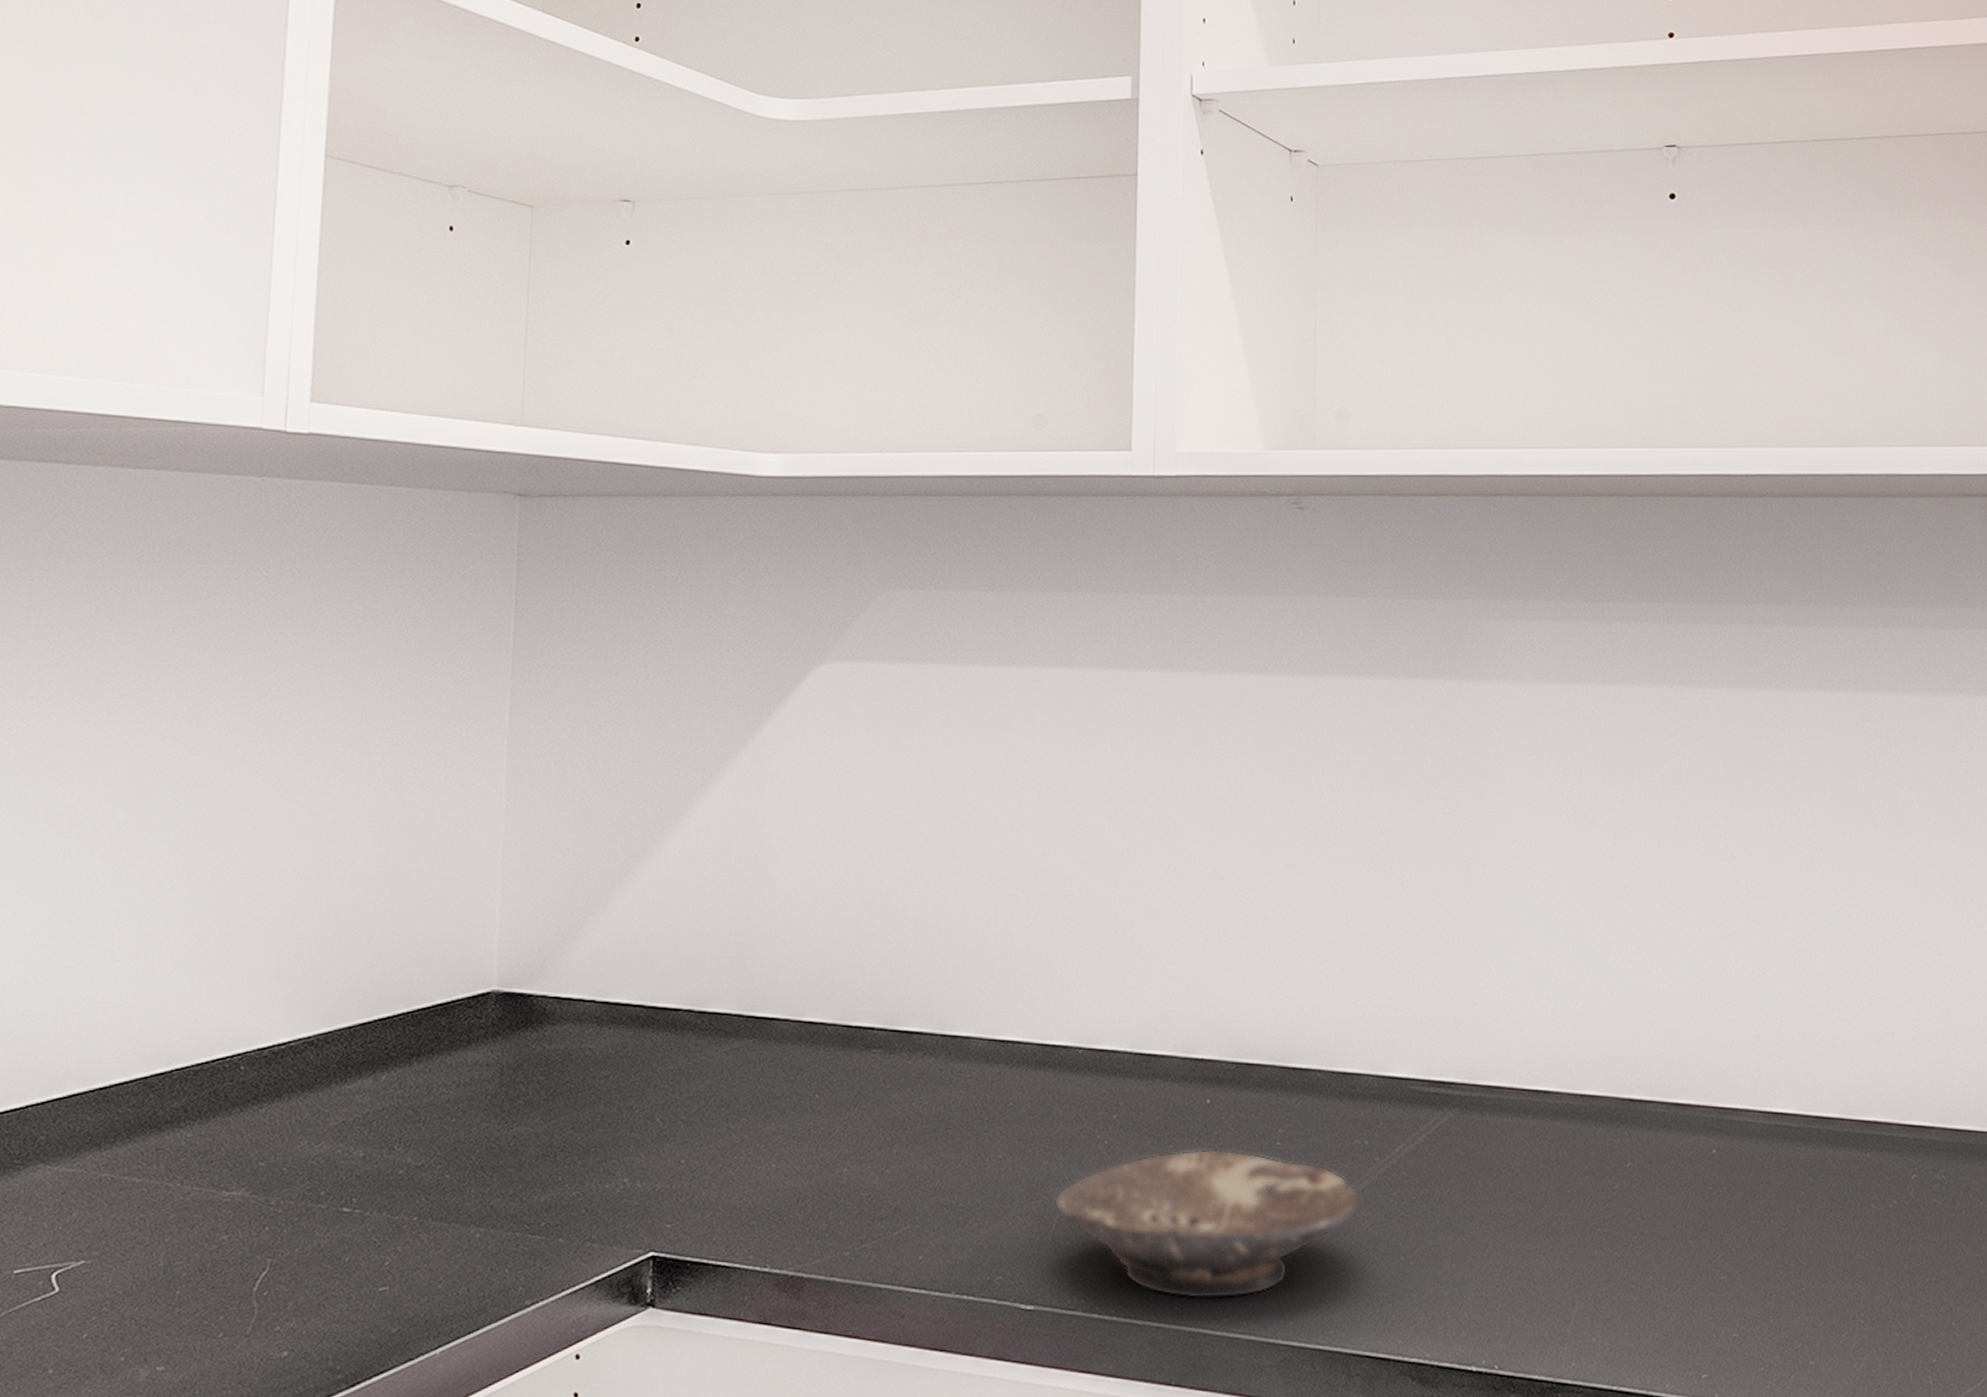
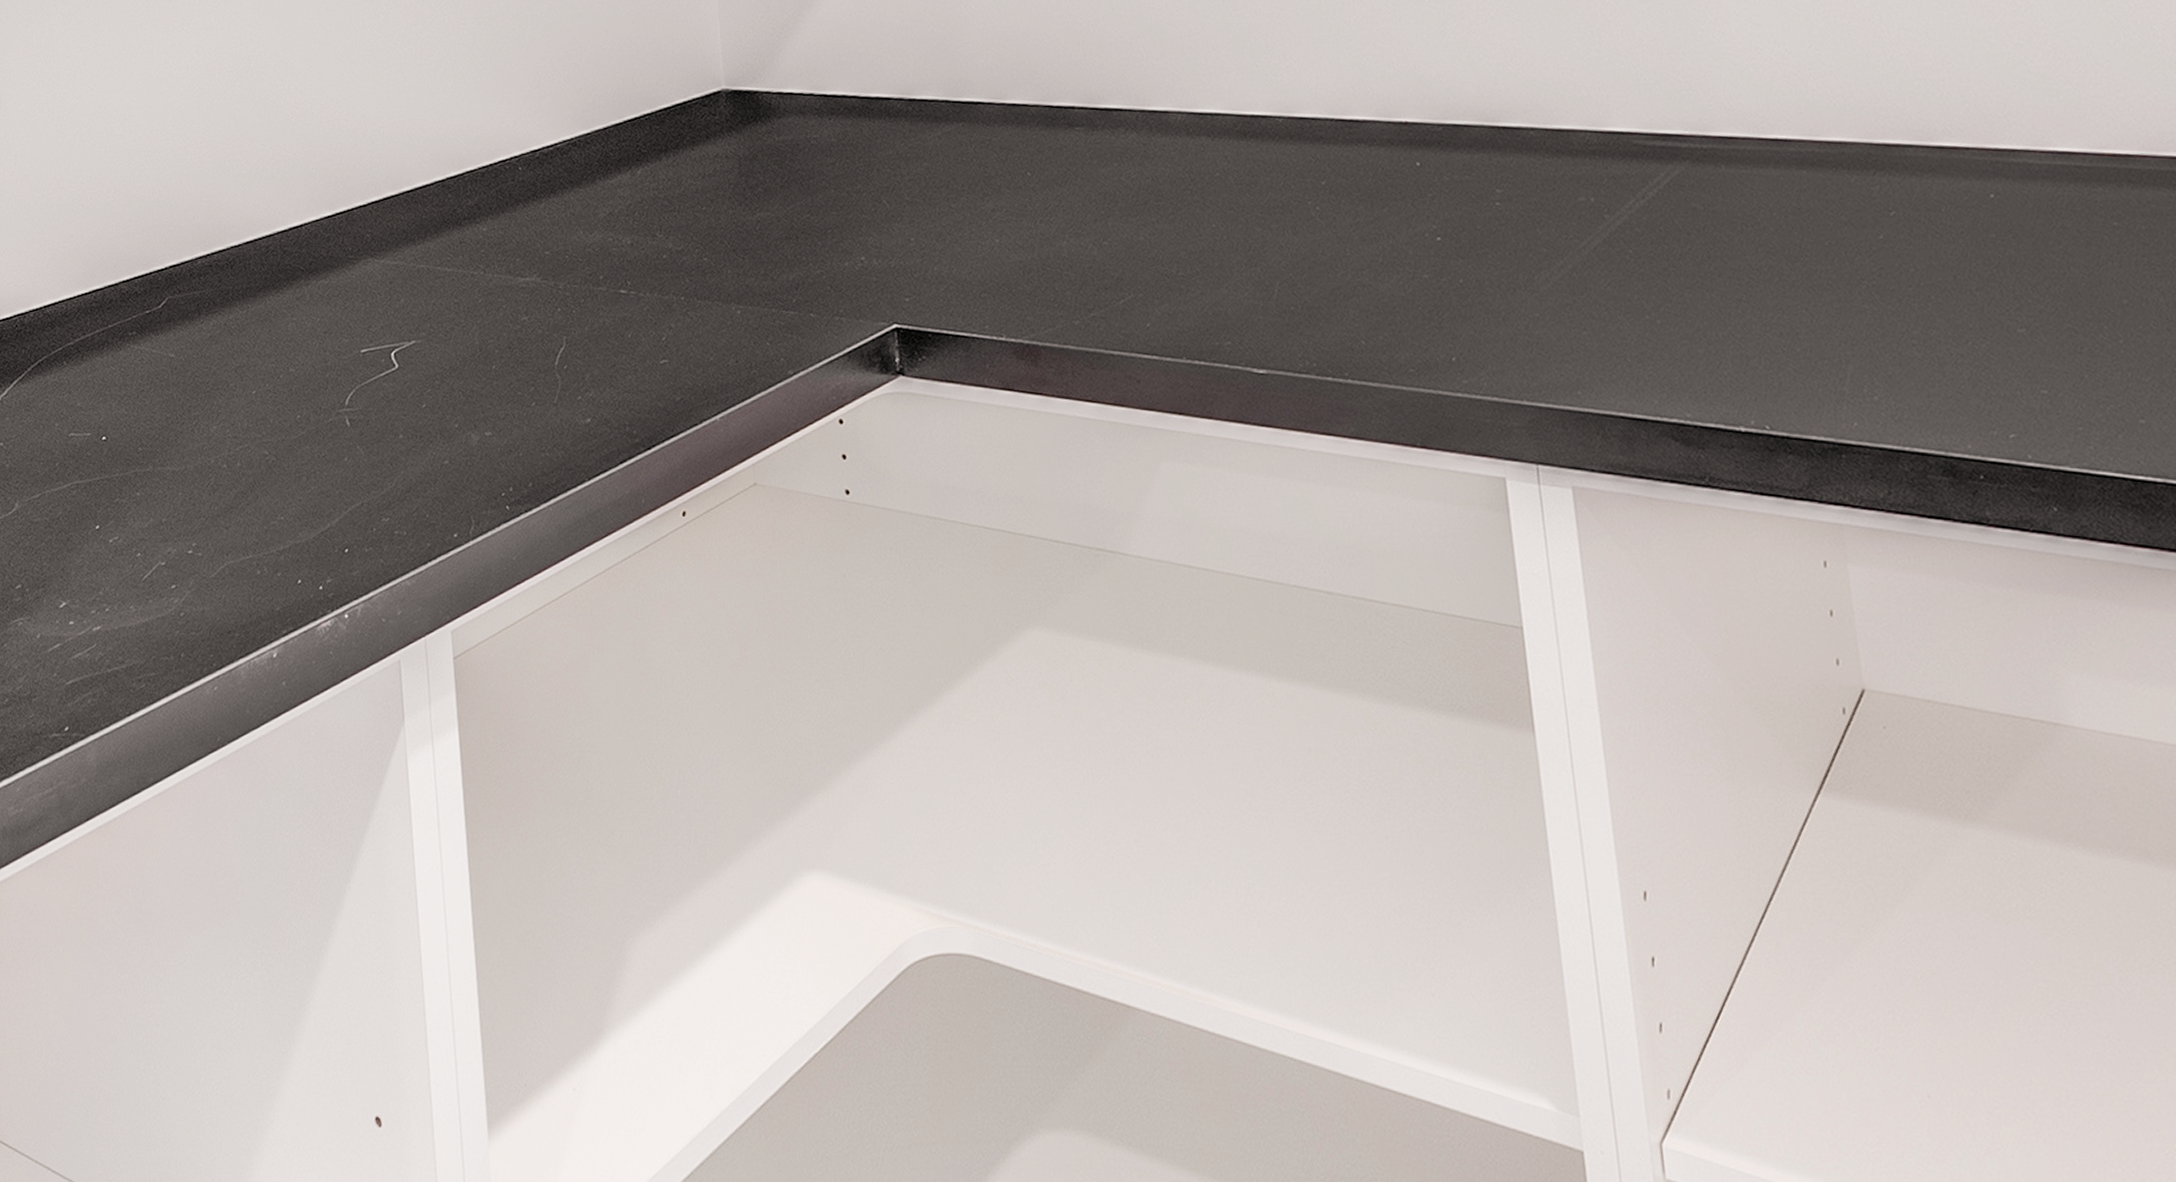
bowl: present [1053,1149,1360,1299] -> none [1272,212,1594,361]

